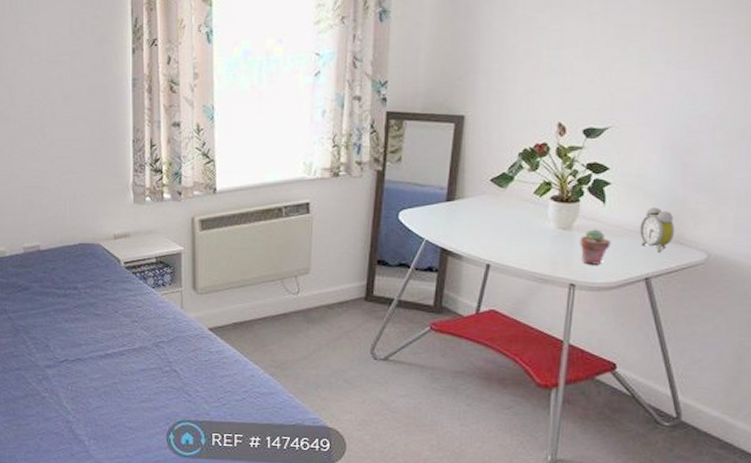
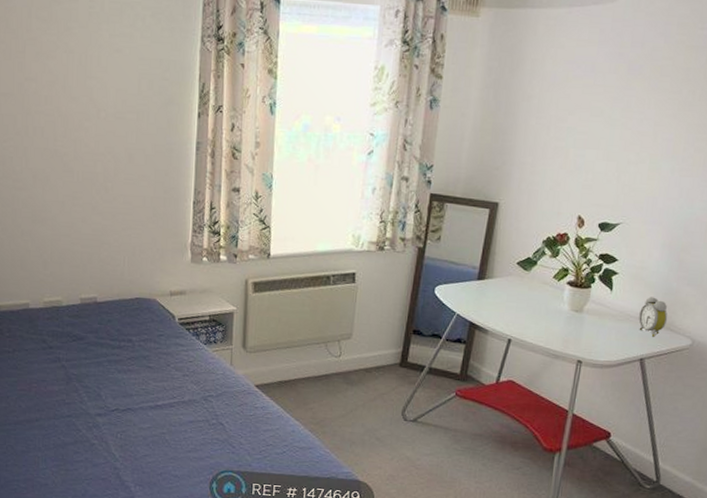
potted succulent: present [579,229,611,265] -> none [588,313,615,345]

